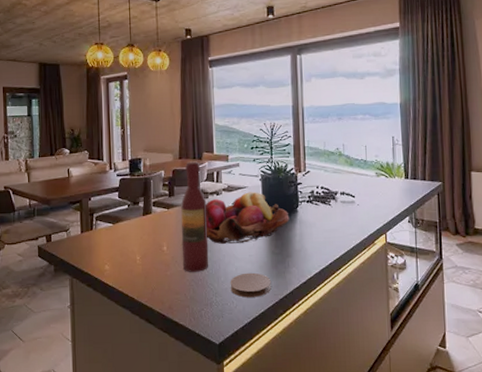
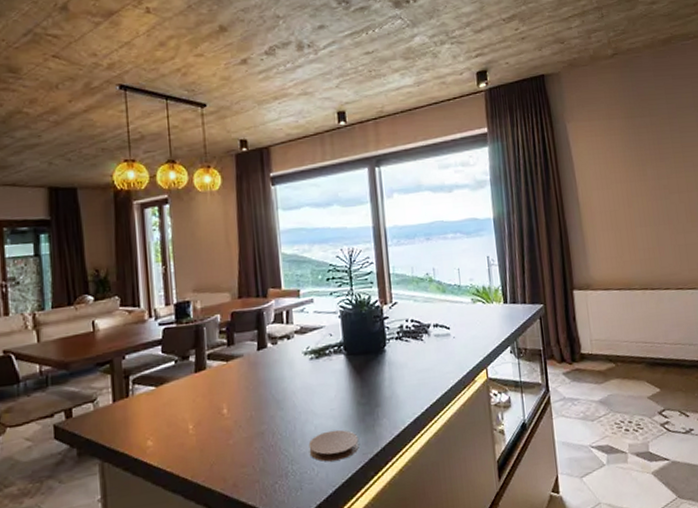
wine bottle: present [181,161,209,272] -> none [243,300,282,438]
fruit basket: present [206,192,290,244] -> none [274,331,377,399]

